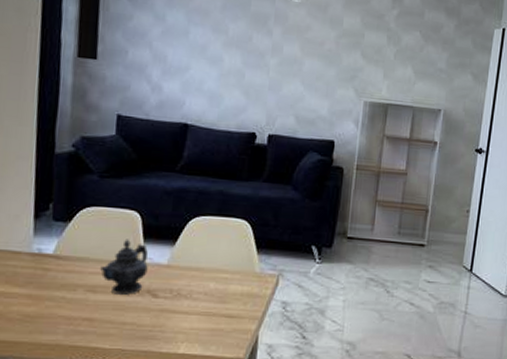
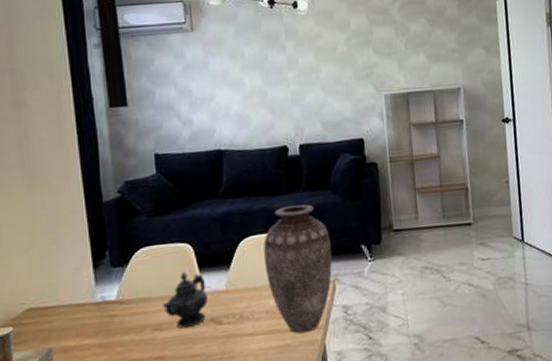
vase: none [211,193,283,321] -> present [263,204,333,334]

